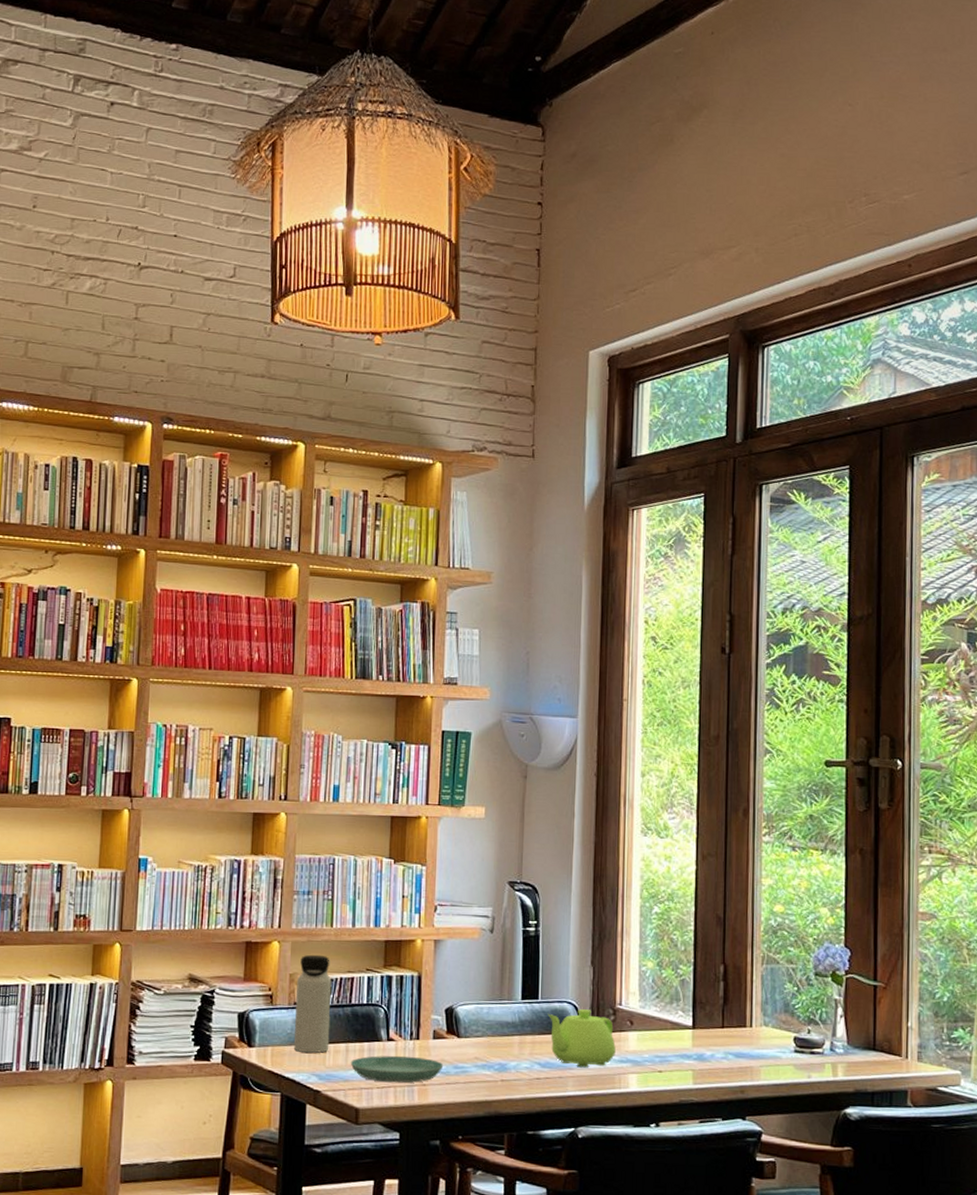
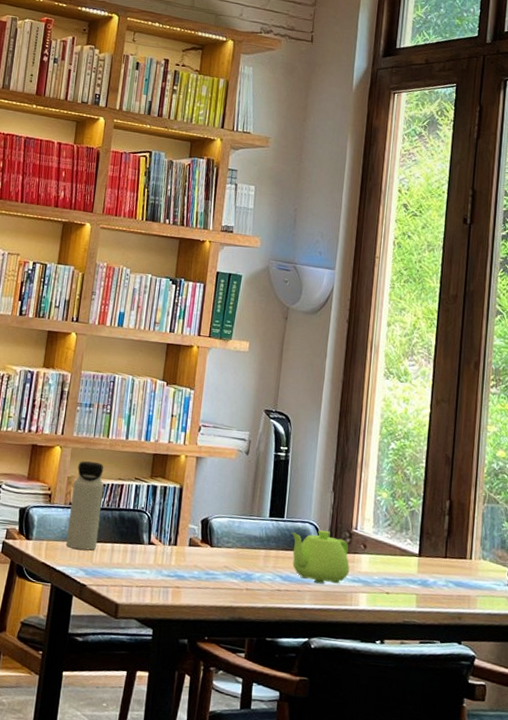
saucer: present [350,1055,444,1083] -> none [114,557,197,585]

